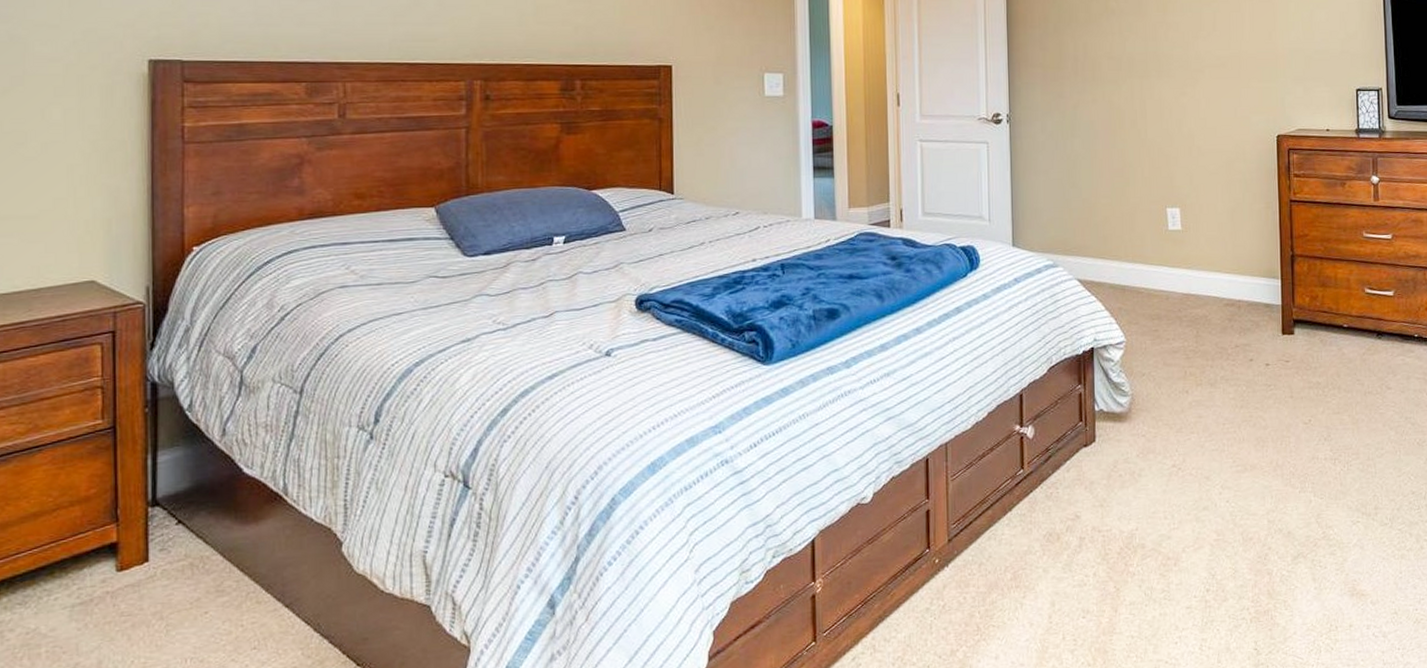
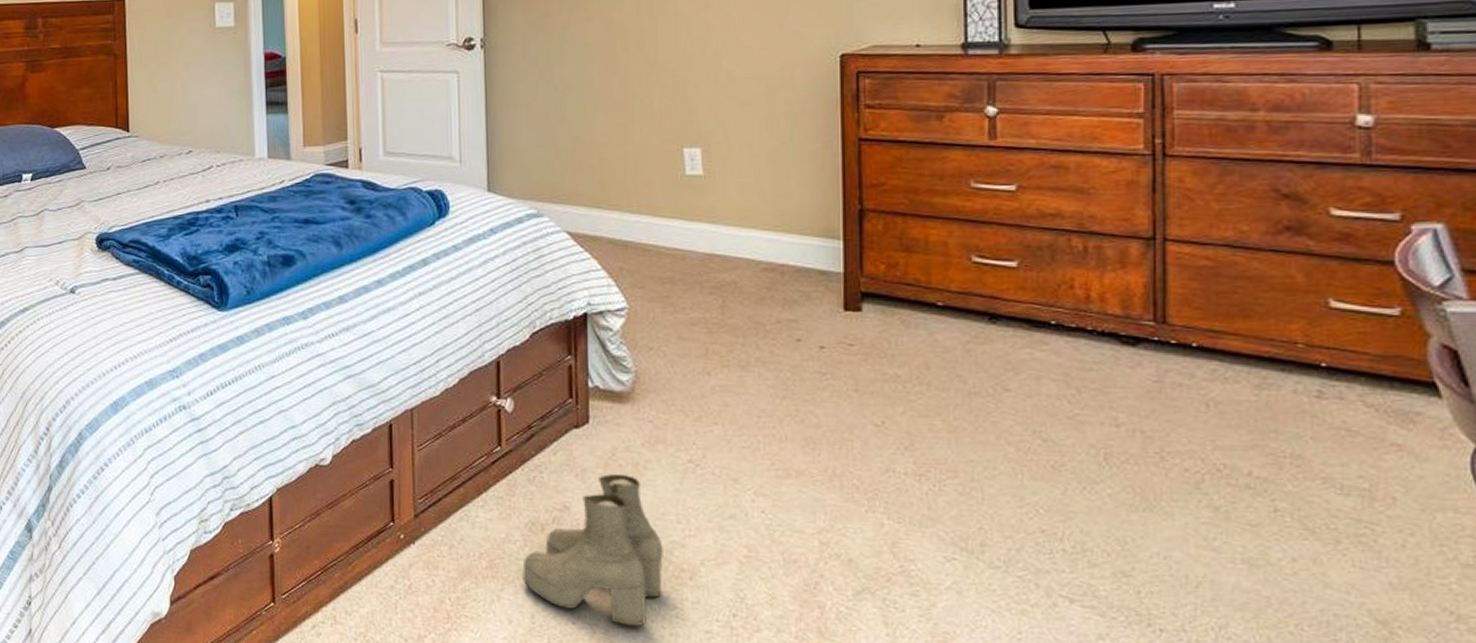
boots: none [1041,482,1154,613] -> present [522,473,663,627]

